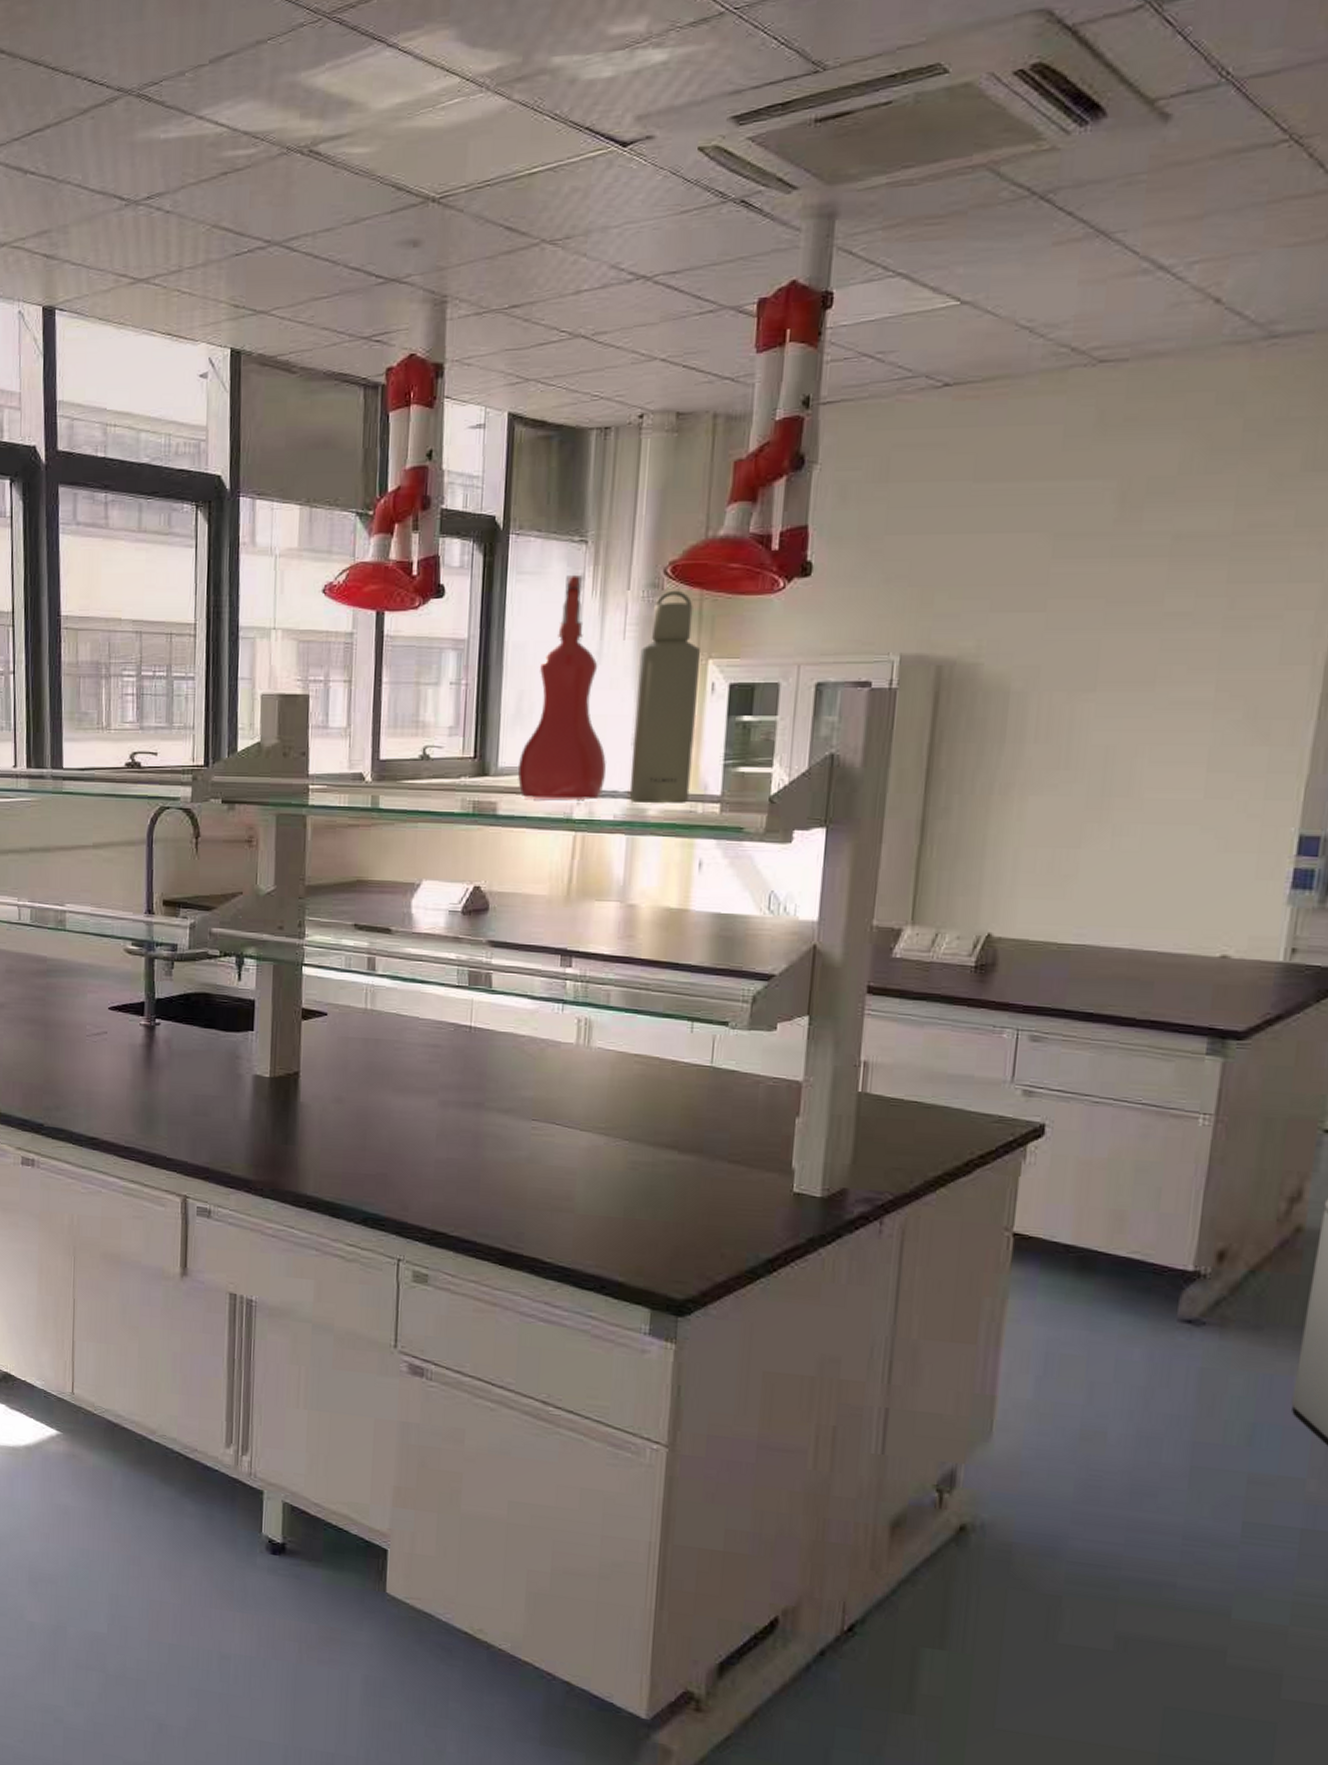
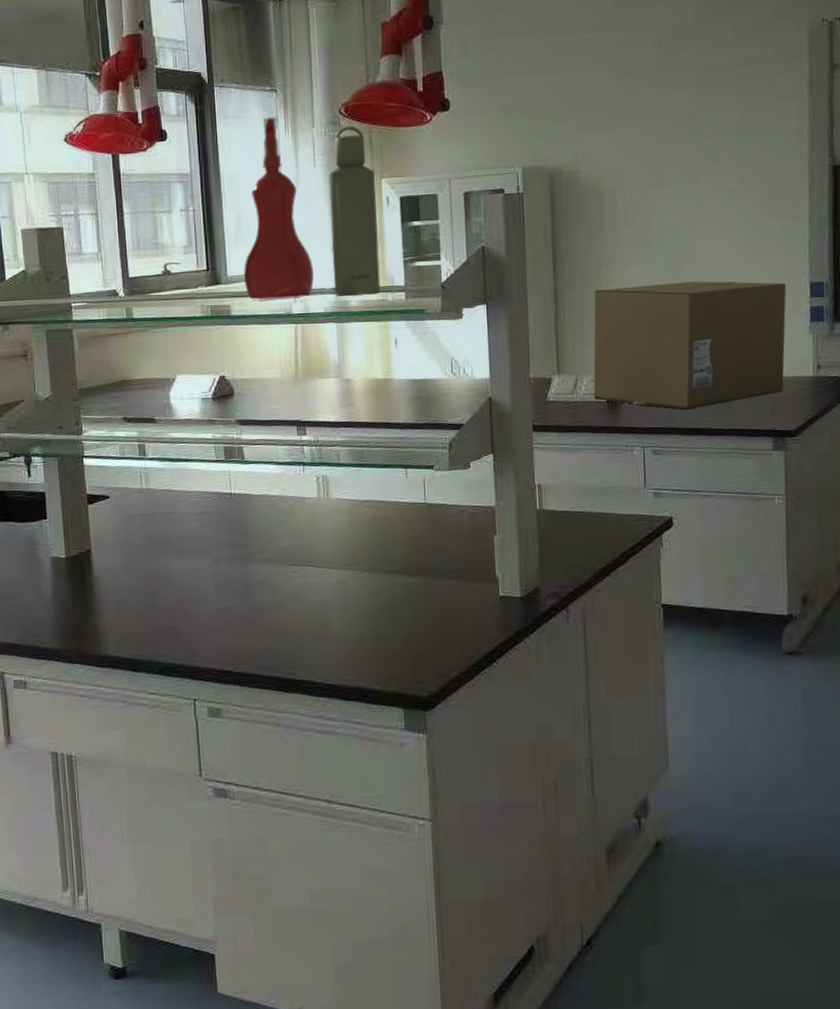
box: none [957,820,1261,988] -> present [593,281,786,410]

